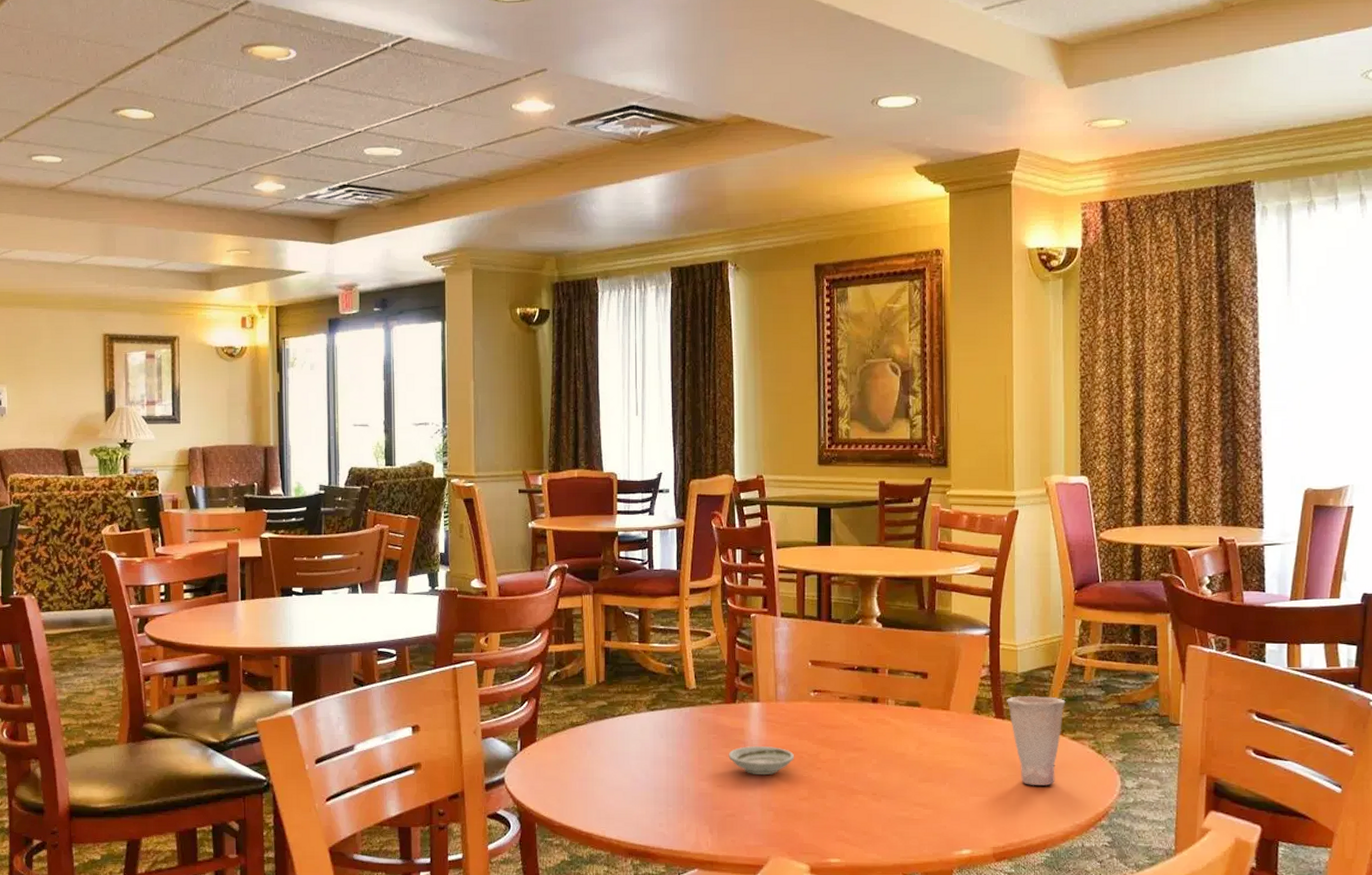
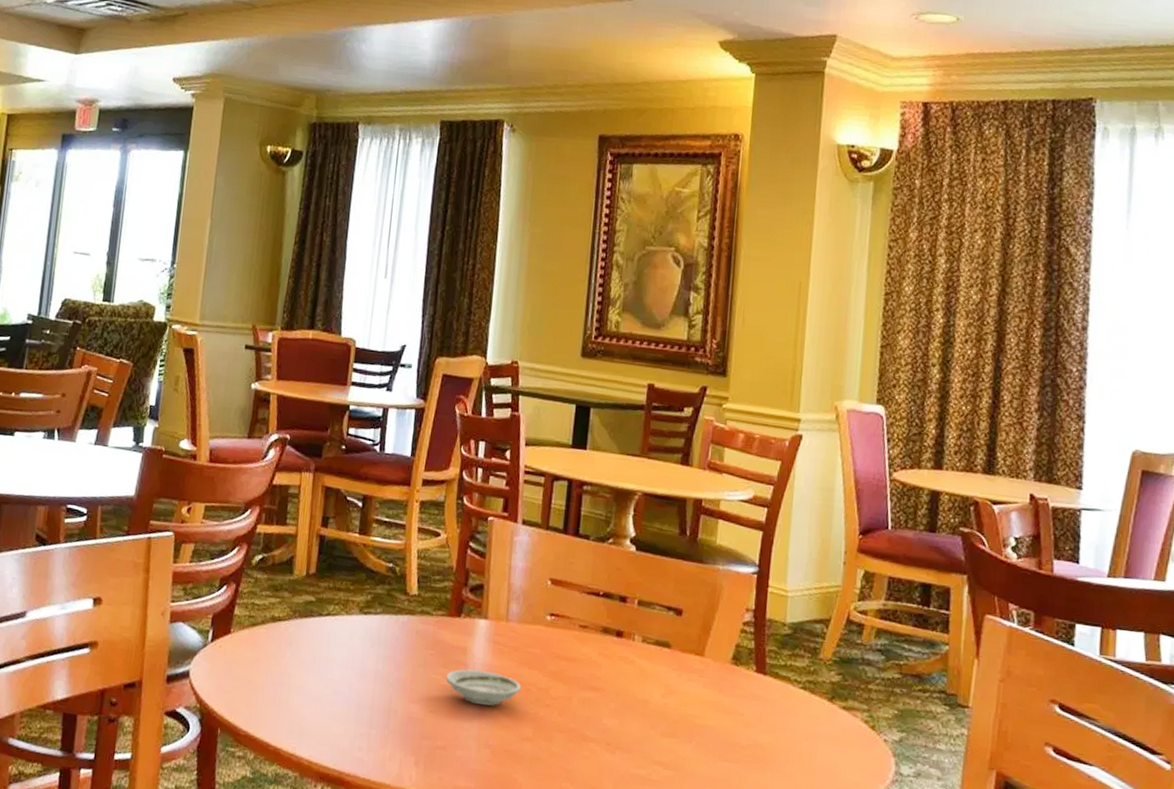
cup: present [1007,696,1066,785] -> none [771,650,839,760]

